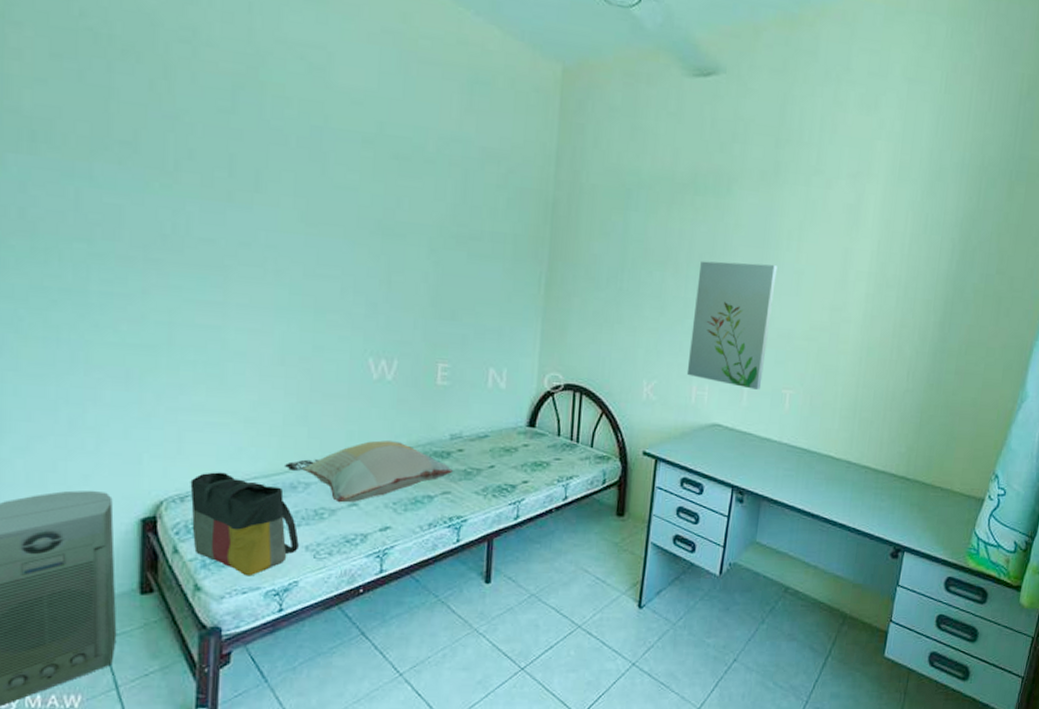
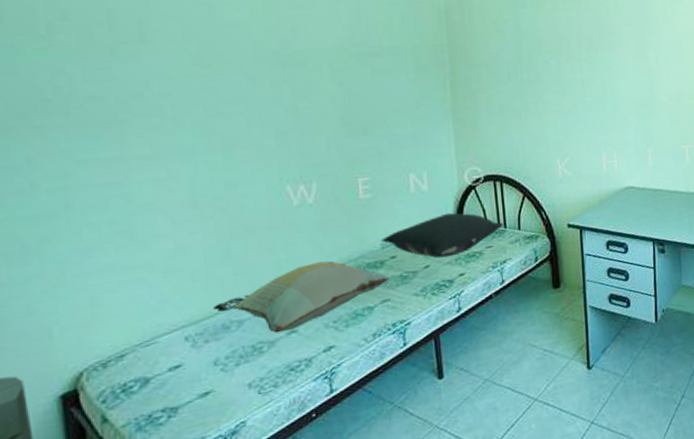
tote bag: present [190,472,299,577] -> none [111,328,241,429]
pillow: none [451,415,577,461] -> present [381,212,504,258]
wall art: present [686,260,777,390] -> none [590,37,663,150]

